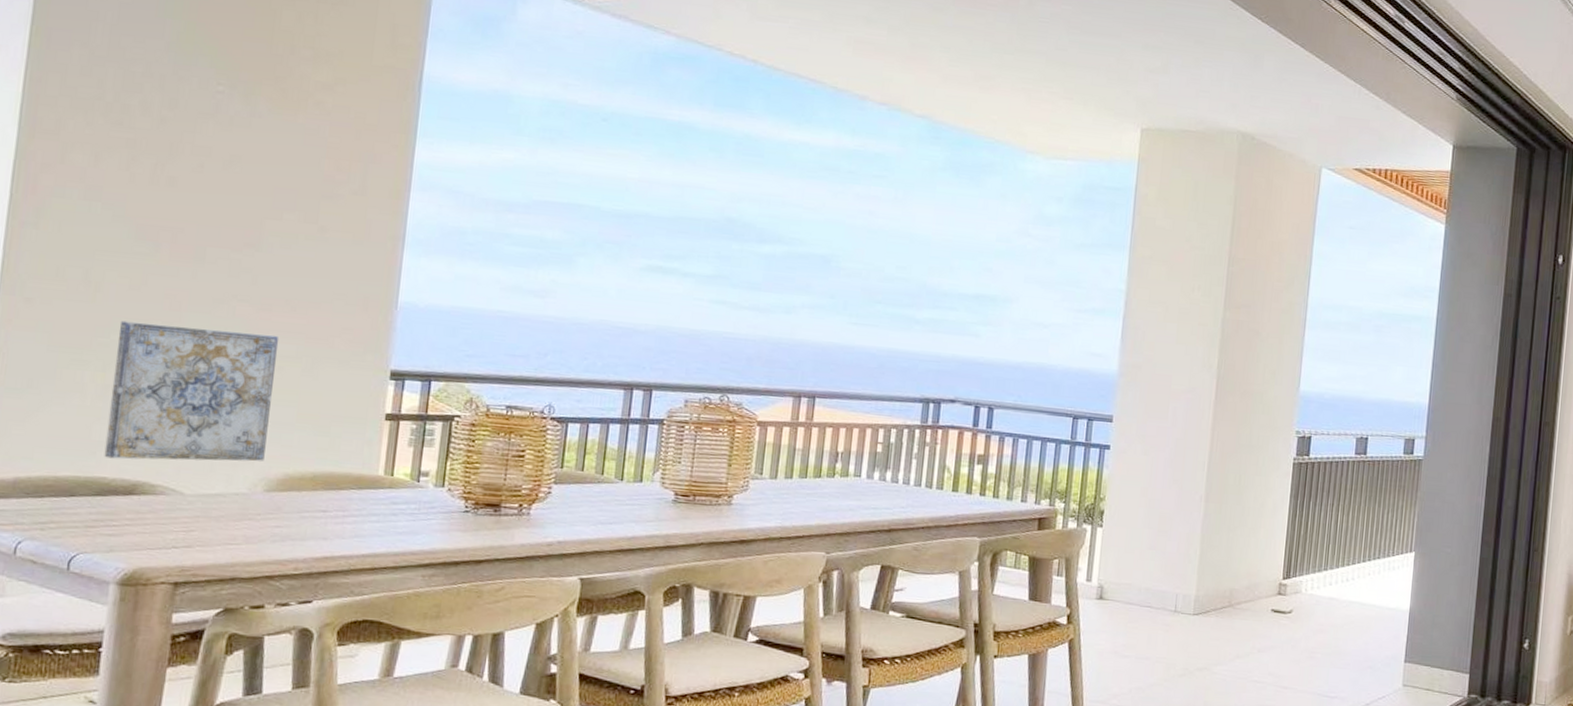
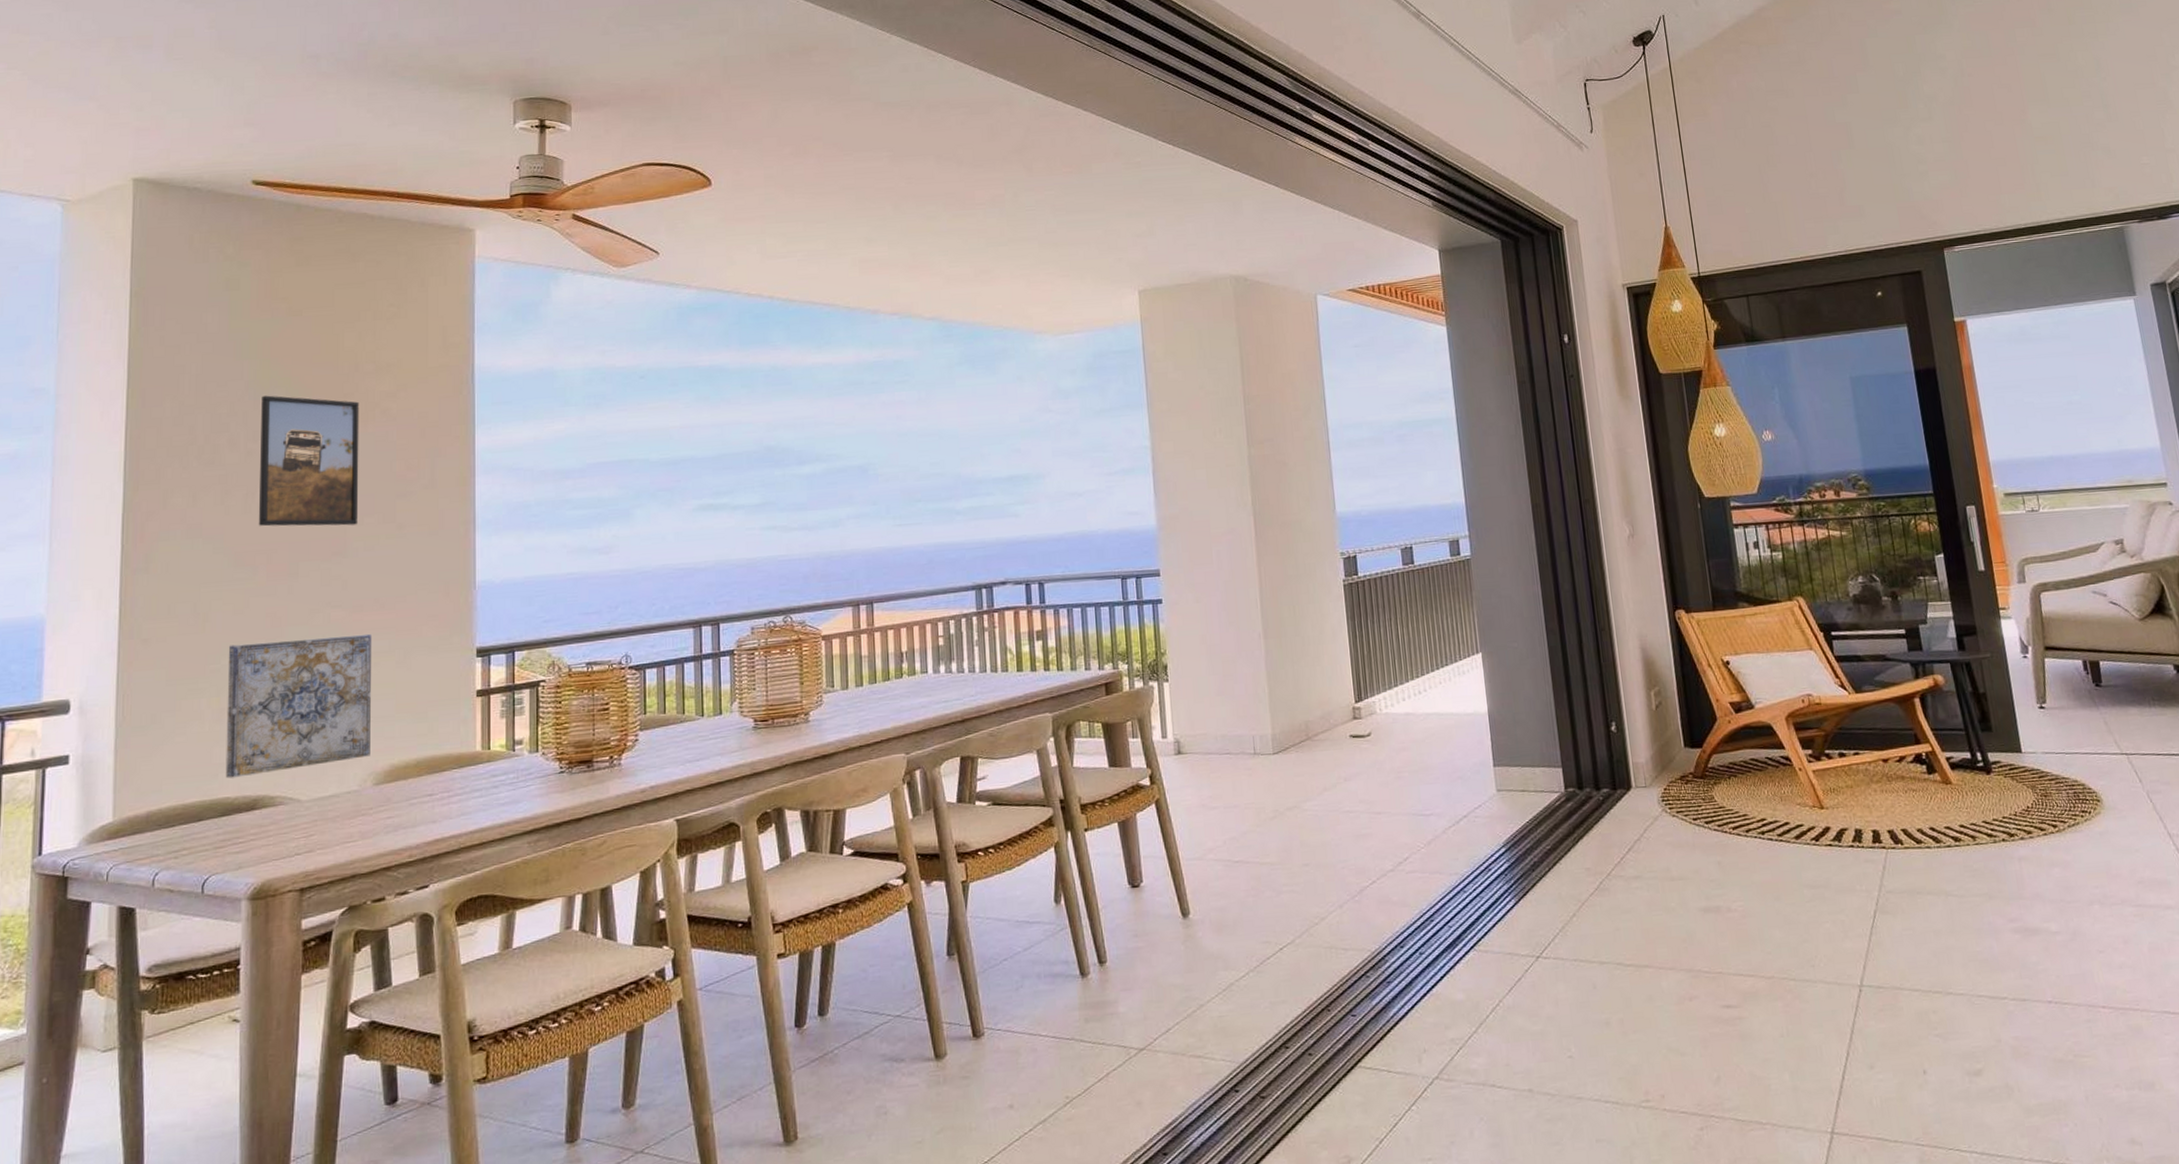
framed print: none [165,61,292,219] -> present [258,395,360,527]

